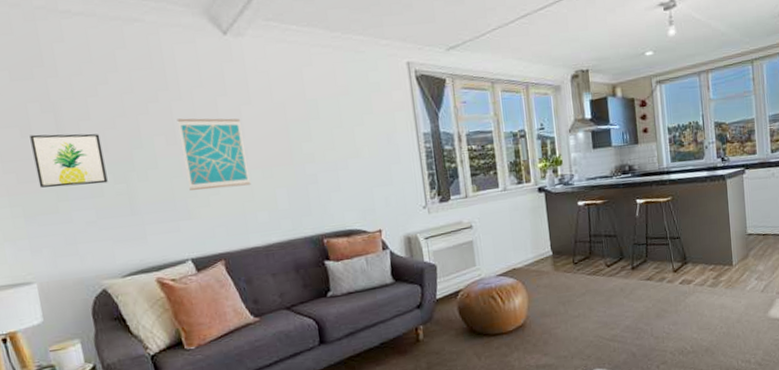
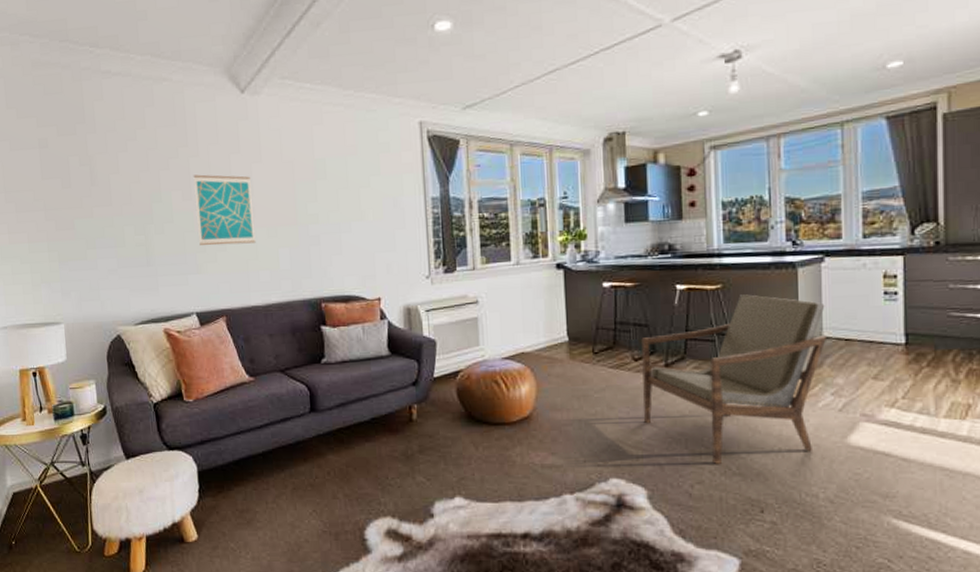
wall art: present [30,133,108,188] -> none [69,185,130,236]
armchair: none [612,203,750,346] -> present [641,294,826,464]

